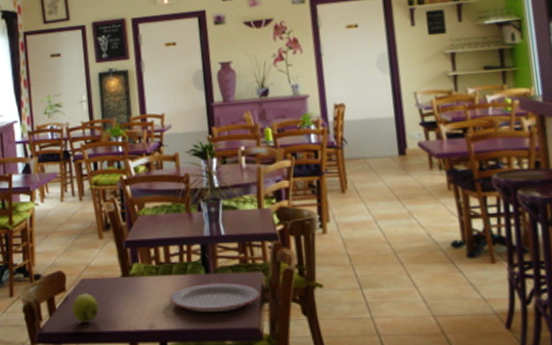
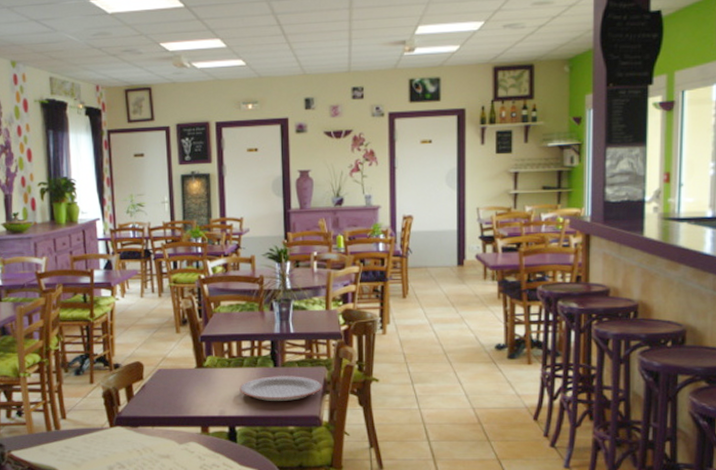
apple: present [71,293,100,323] -> none [148,382,175,409]

